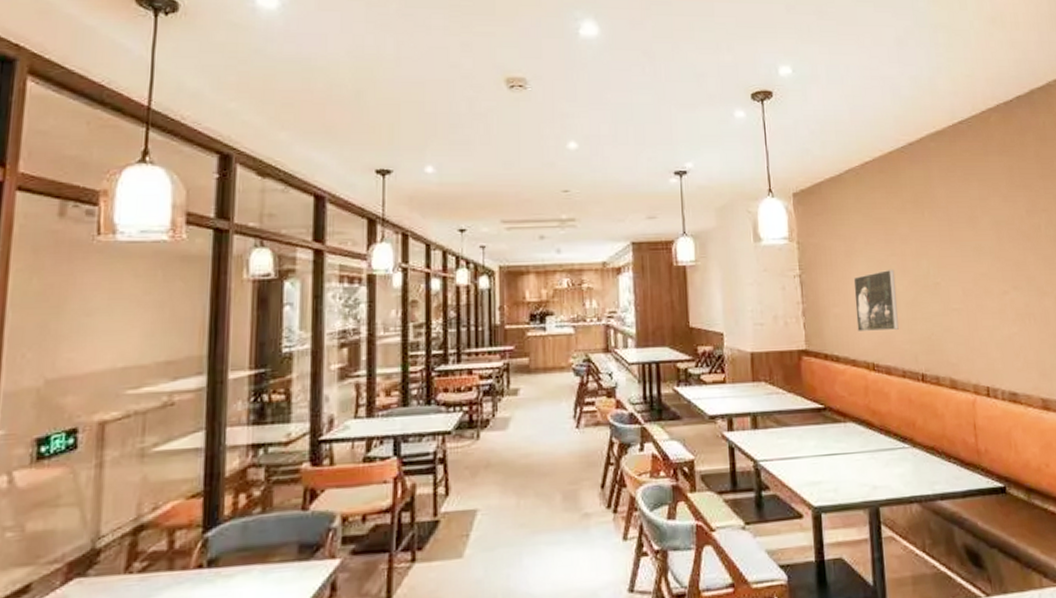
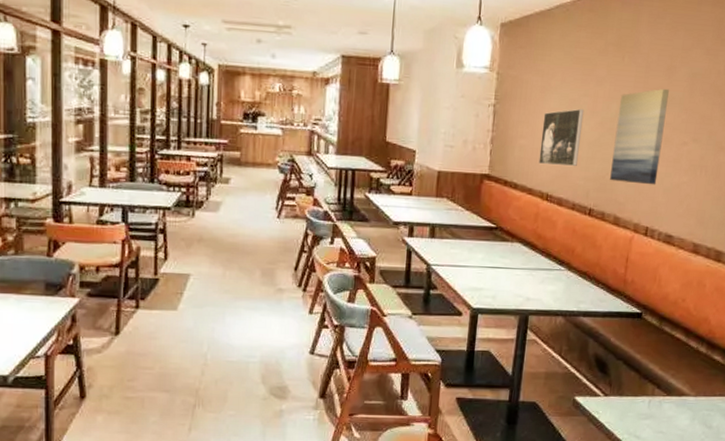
wall art: none [928,239,987,341] -> present [610,88,669,185]

